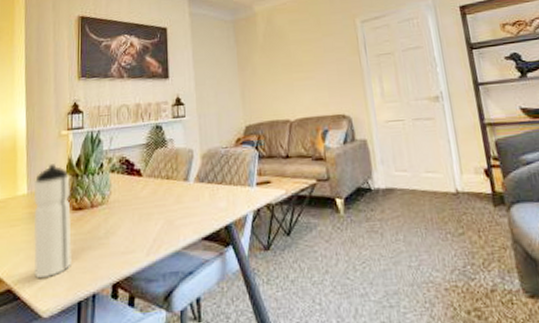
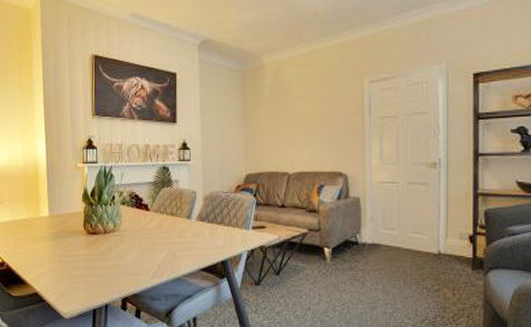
water bottle: present [33,164,72,278] -> none [54,192,88,287]

